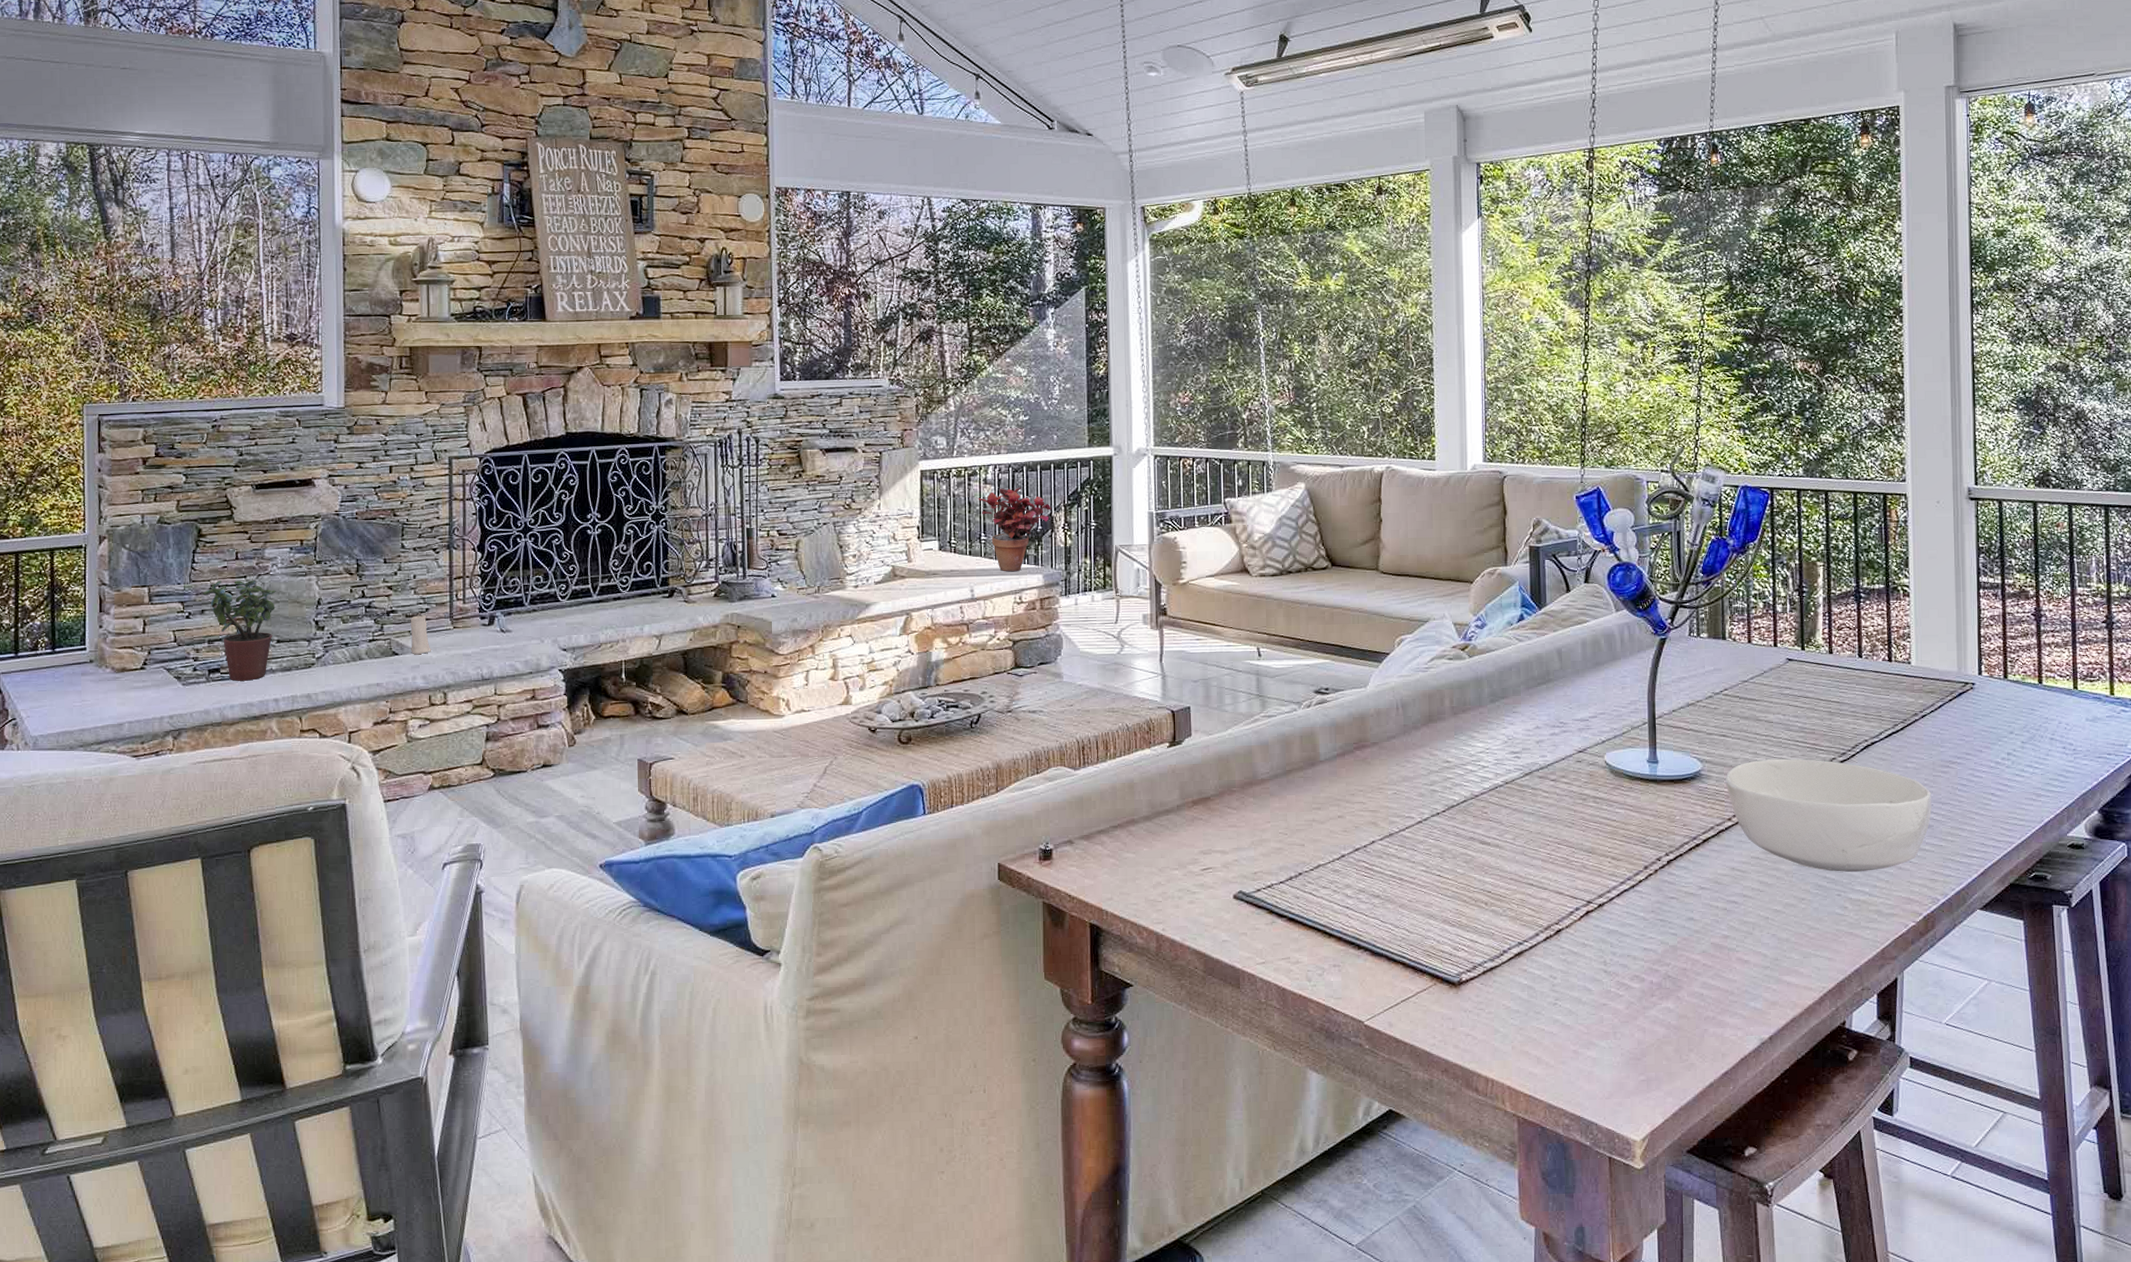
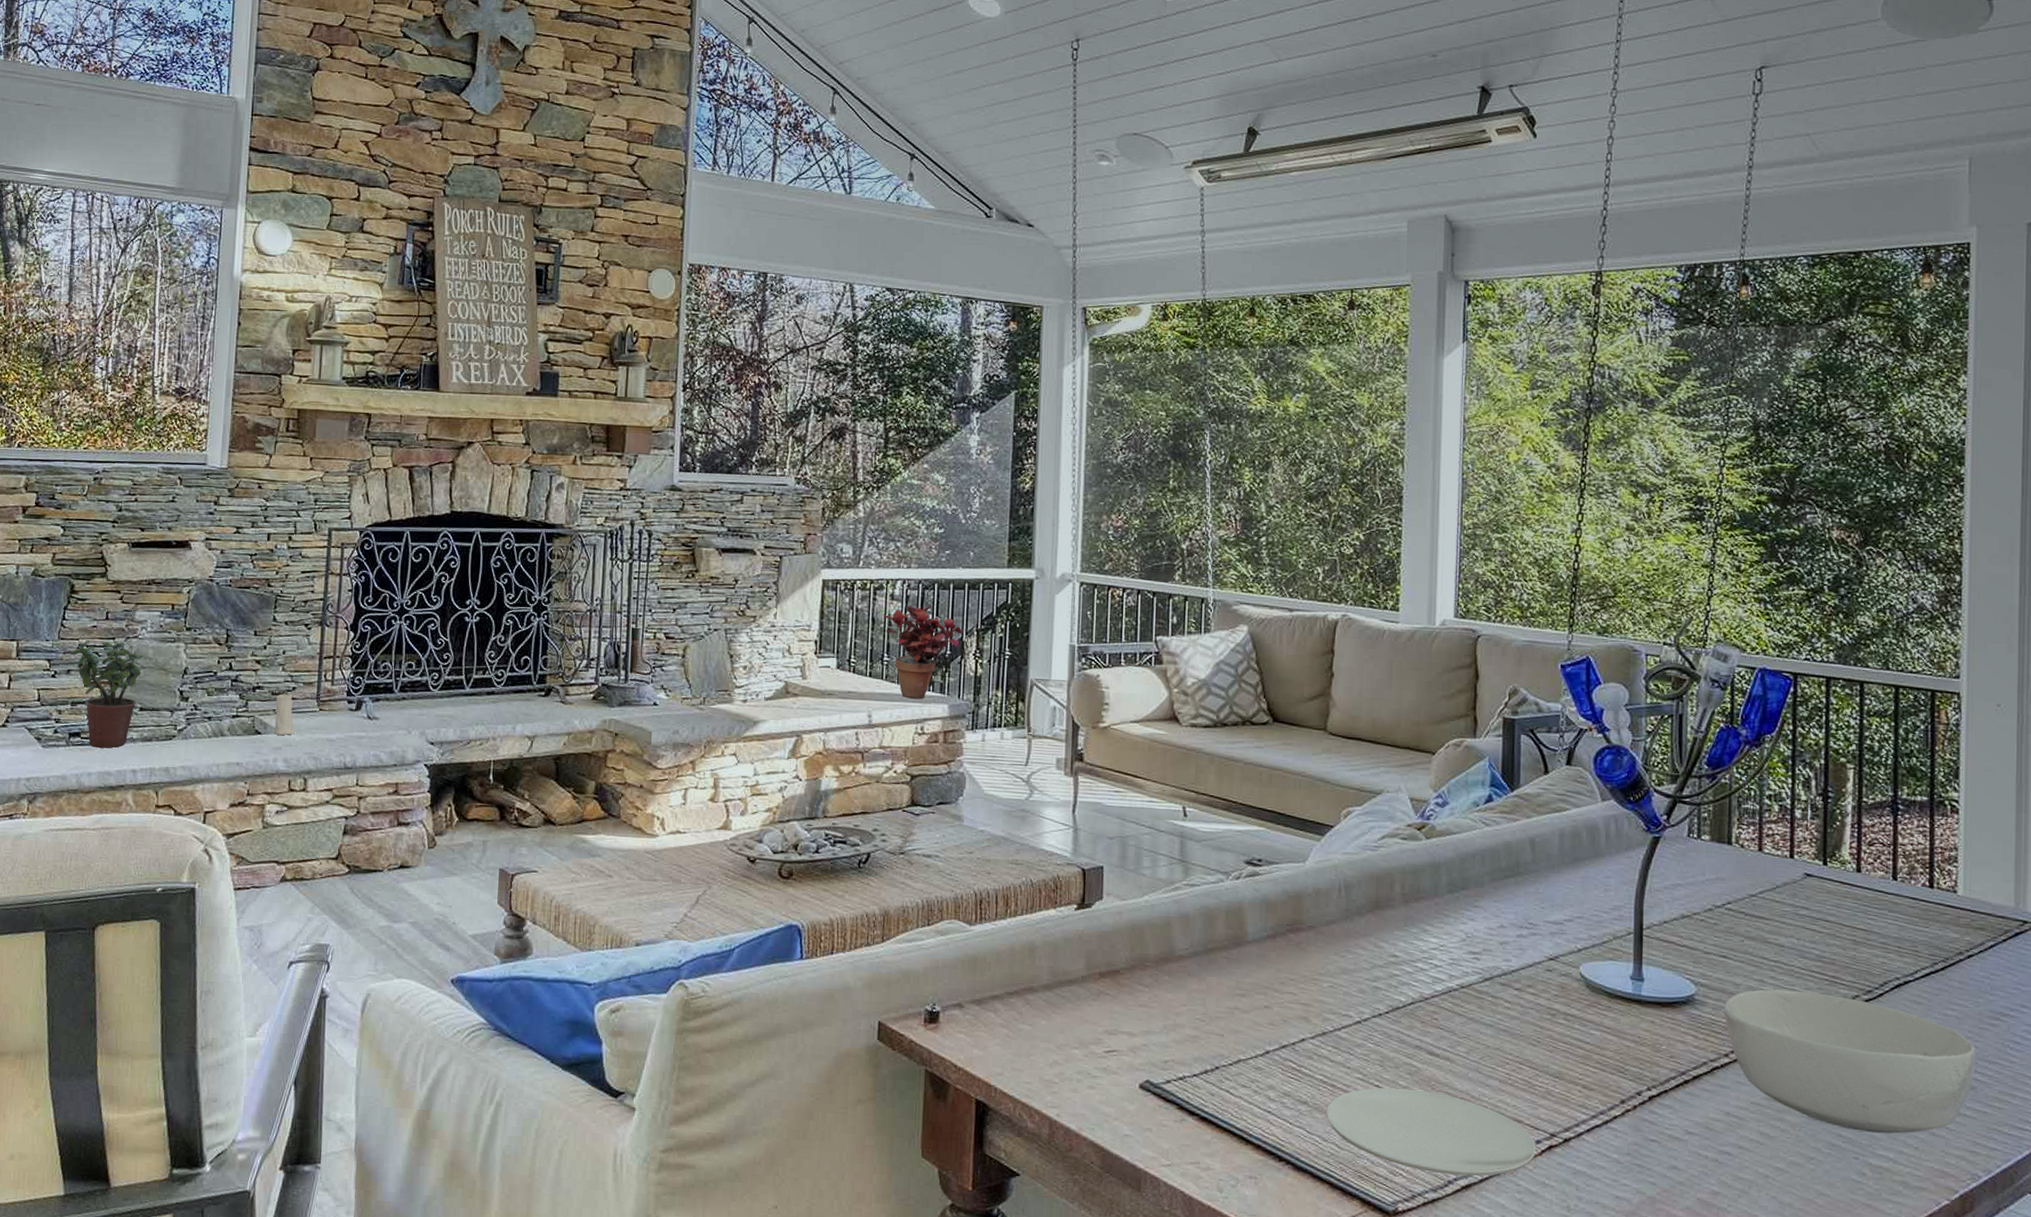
plate: none [1396,875,1576,945] -> present [1325,1087,1537,1177]

